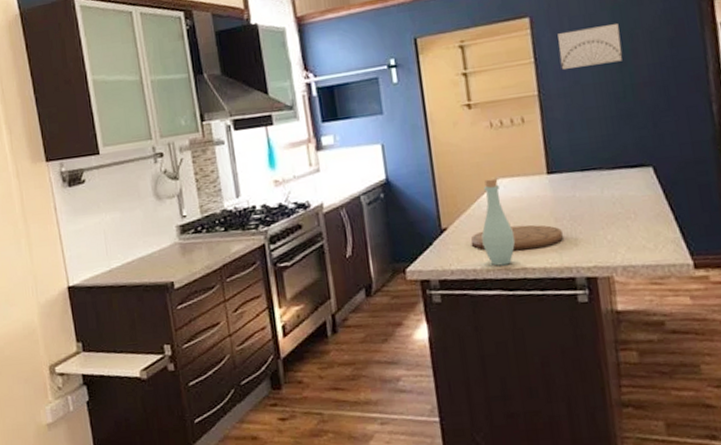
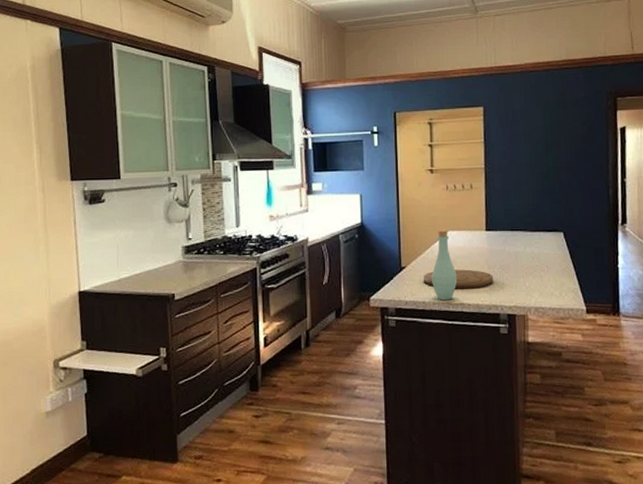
wall art: present [558,24,623,70] -> none [503,120,549,150]

